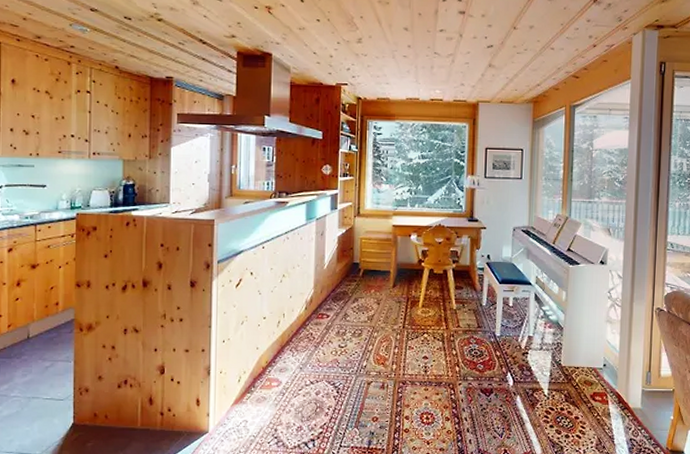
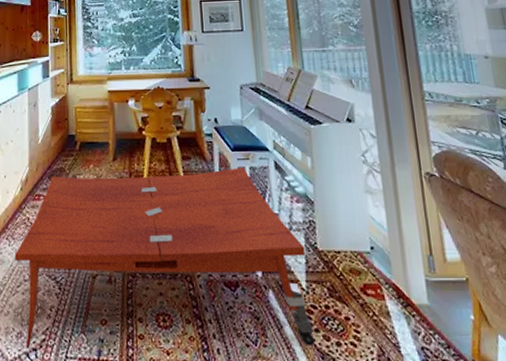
coffee table: none [297,297,551,440] -> present [14,167,316,349]

